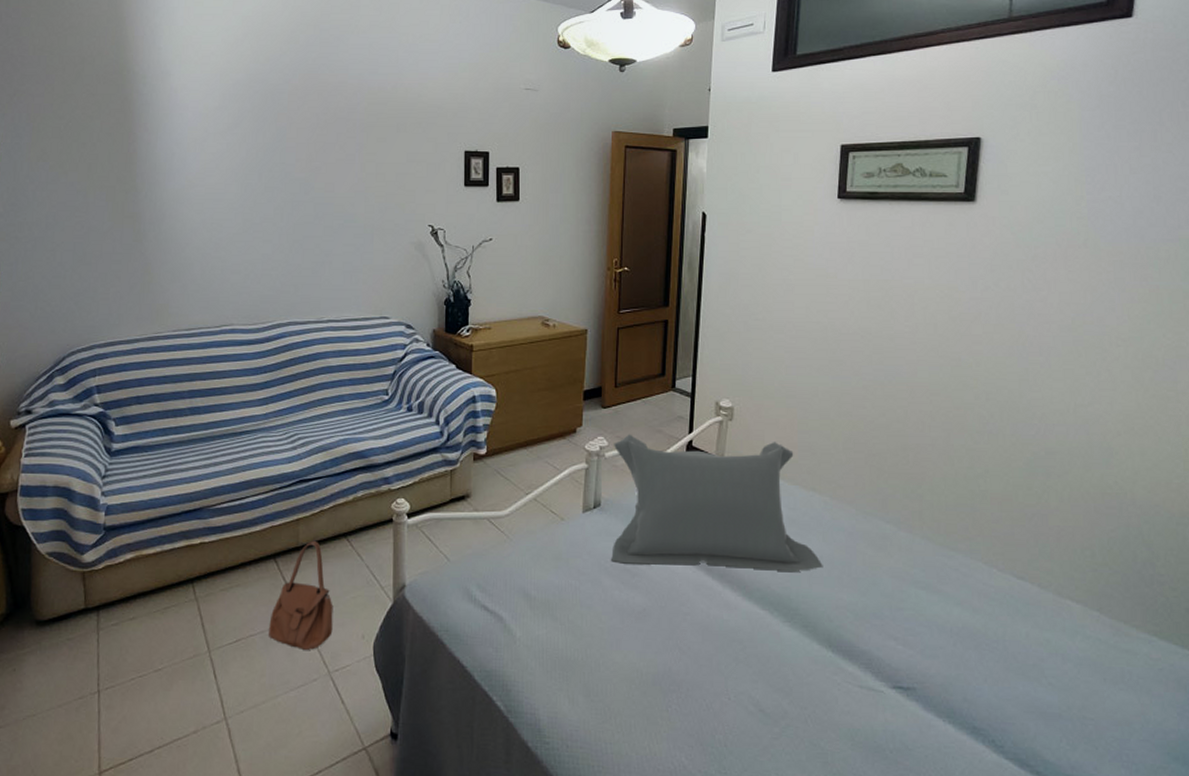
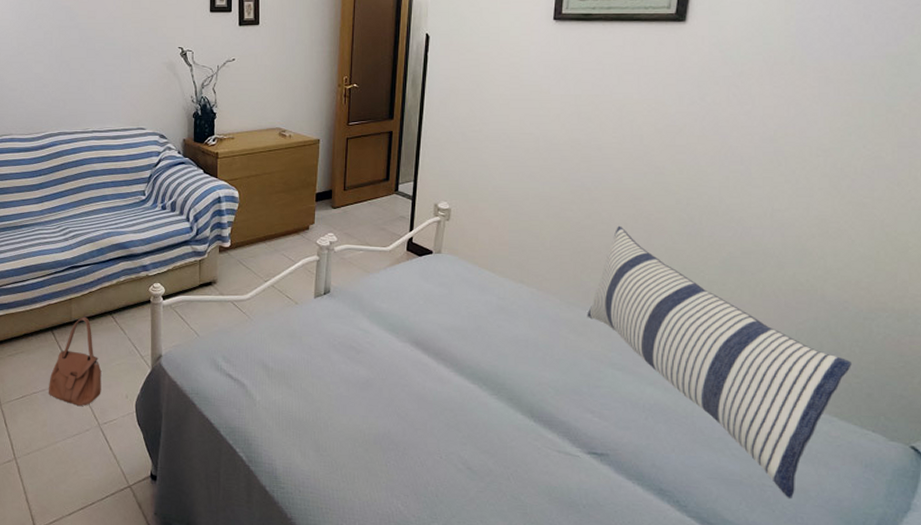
cushion: present [611,434,823,573] -> none [339,231,528,353]
pillow: none [885,424,1168,732] -> present [587,225,852,498]

